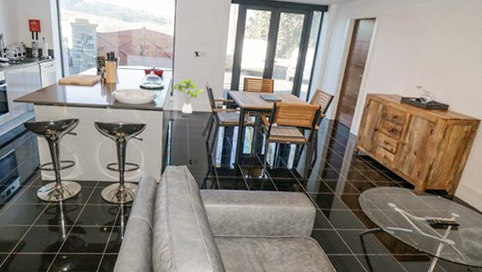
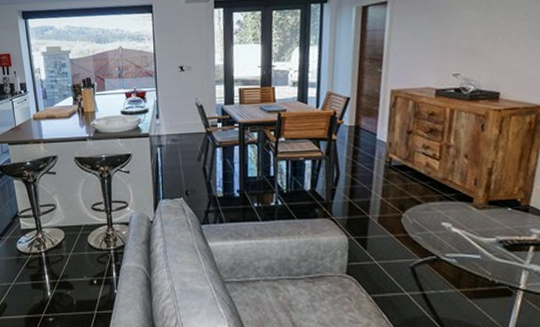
house plant: present [172,78,206,114] -> none [158,96,196,137]

